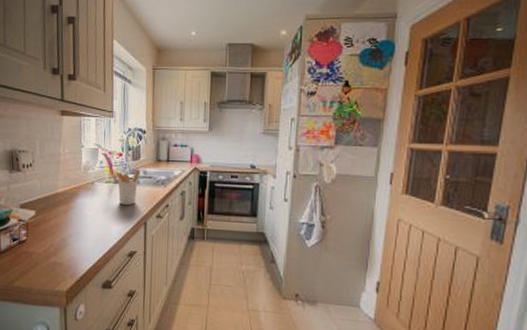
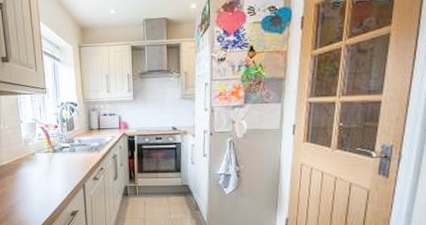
utensil holder: present [114,171,140,206] -> none [52,140,75,172]

